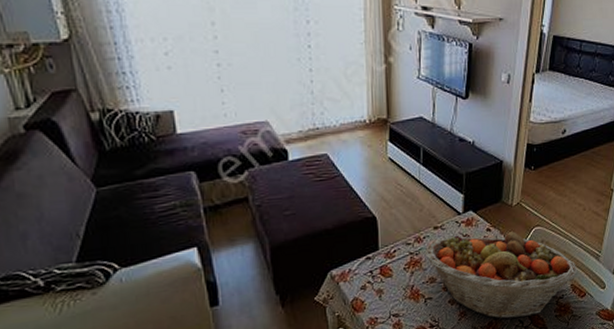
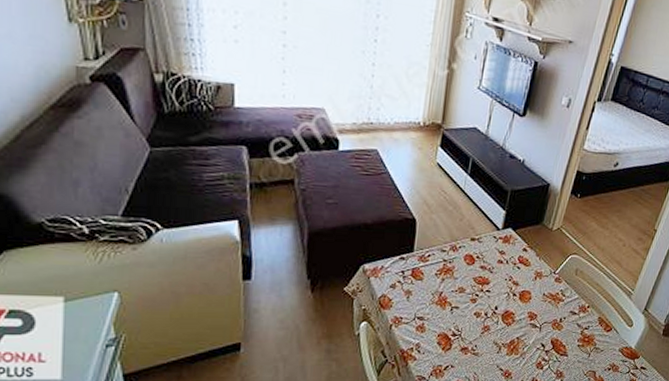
fruit basket: present [426,231,577,320] -> none [459,250,607,342]

